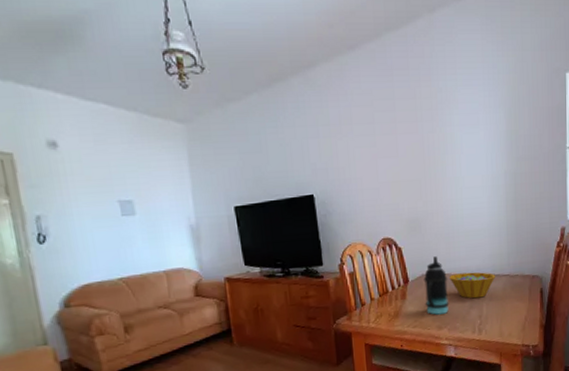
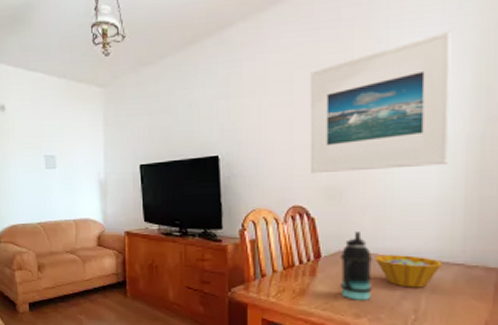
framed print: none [388,86,494,208] -> present [310,31,452,174]

